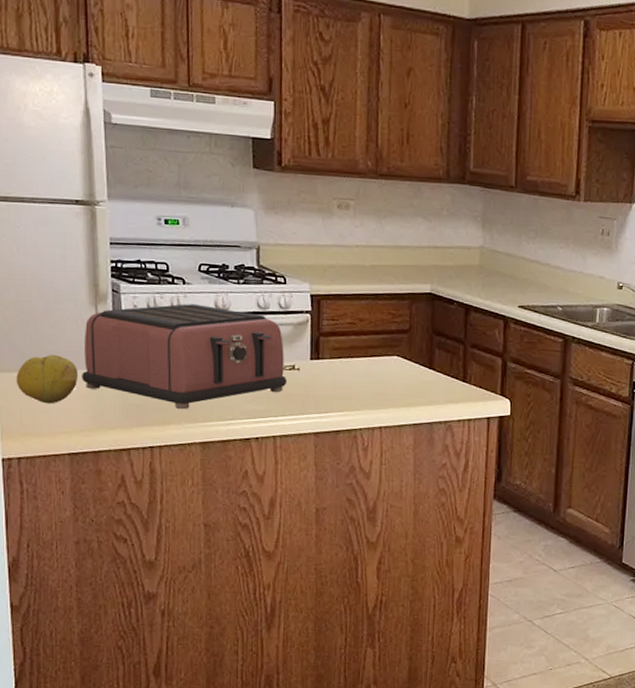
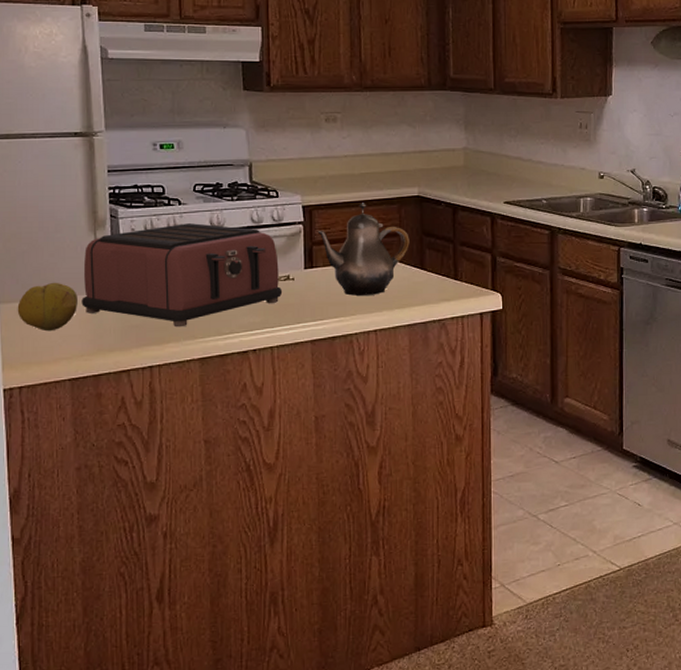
teapot: none [325,296,419,392] -> present [317,202,410,296]

